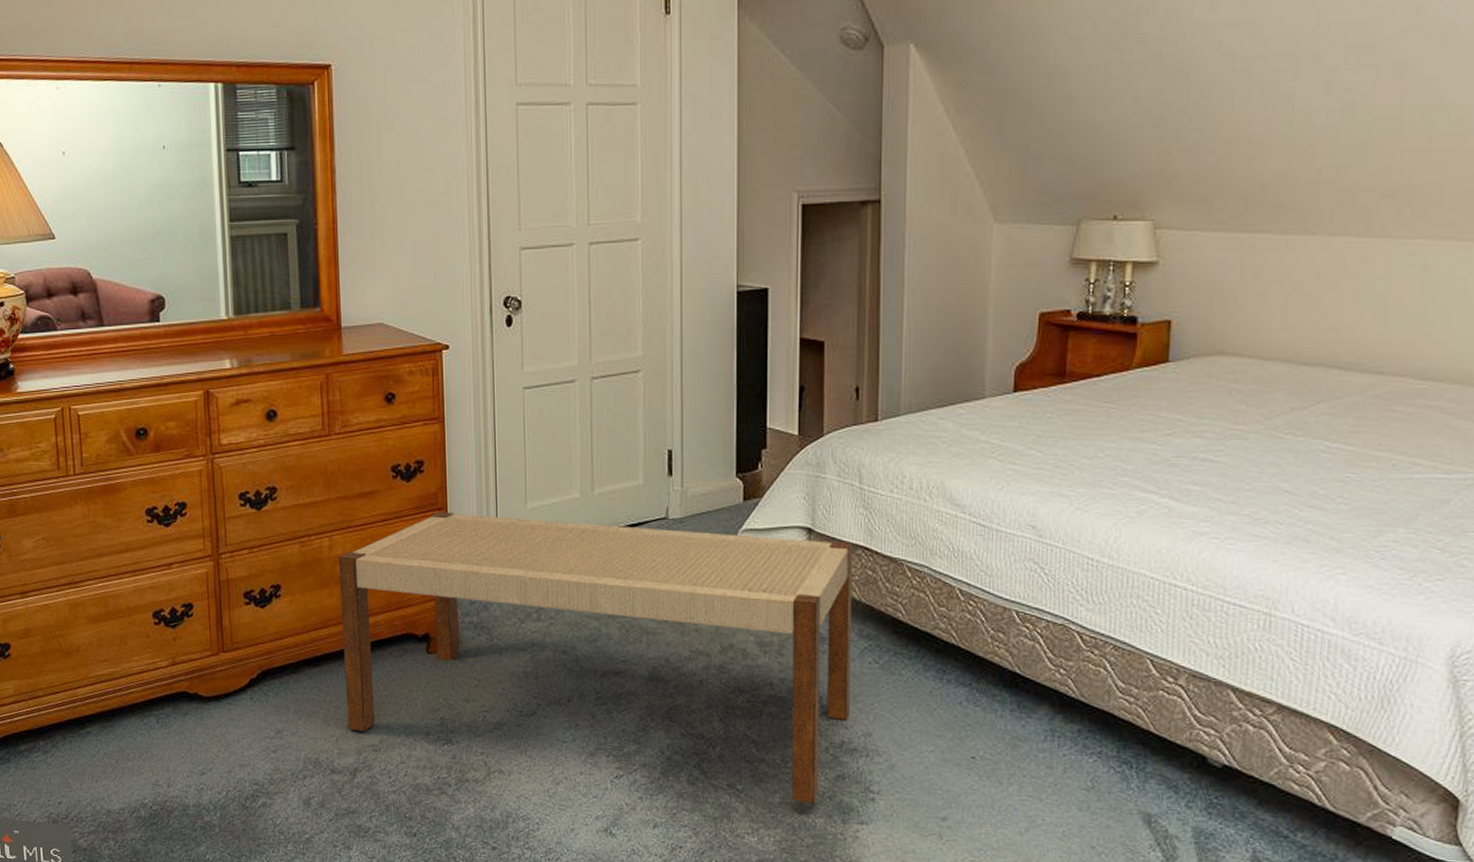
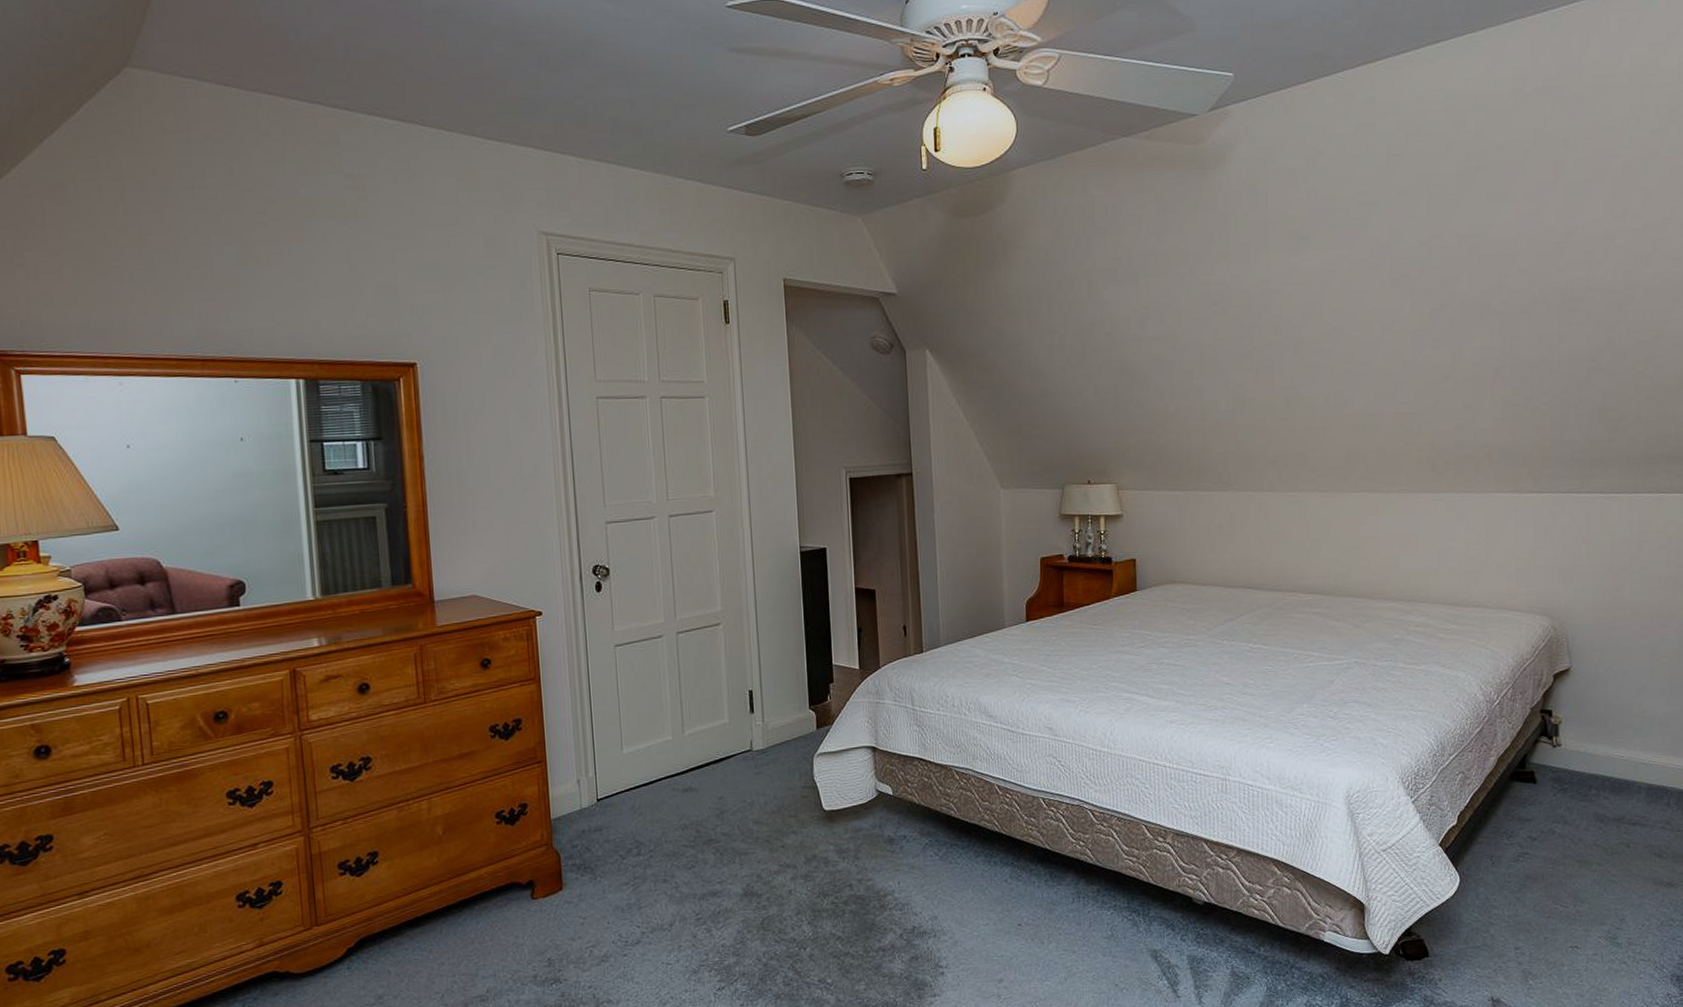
bench: present [338,512,852,804] -> none [438,755,918,986]

